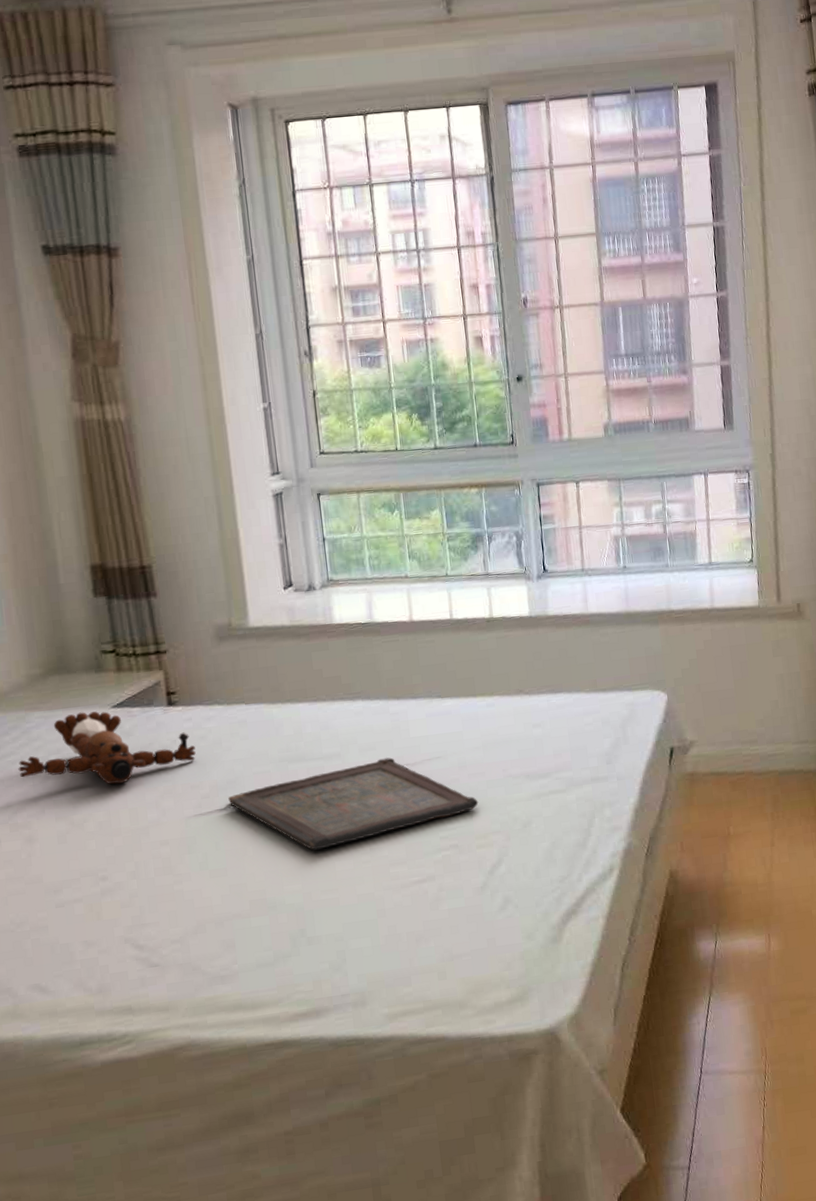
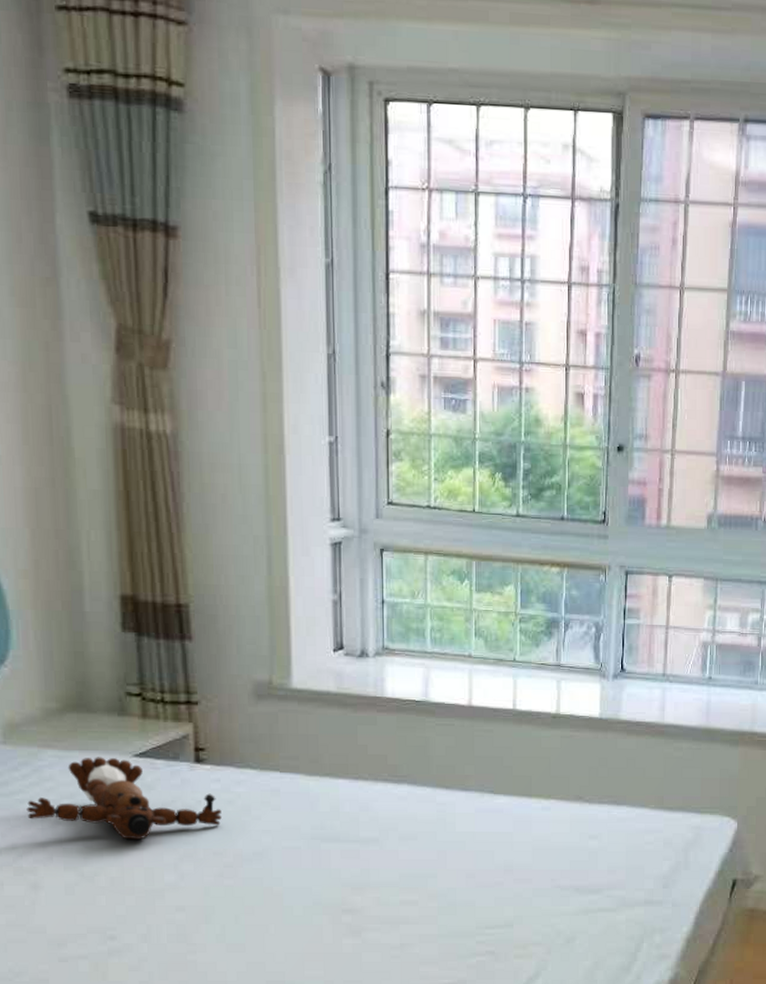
serving tray: present [228,757,479,850] -> none [253,850,522,937]

